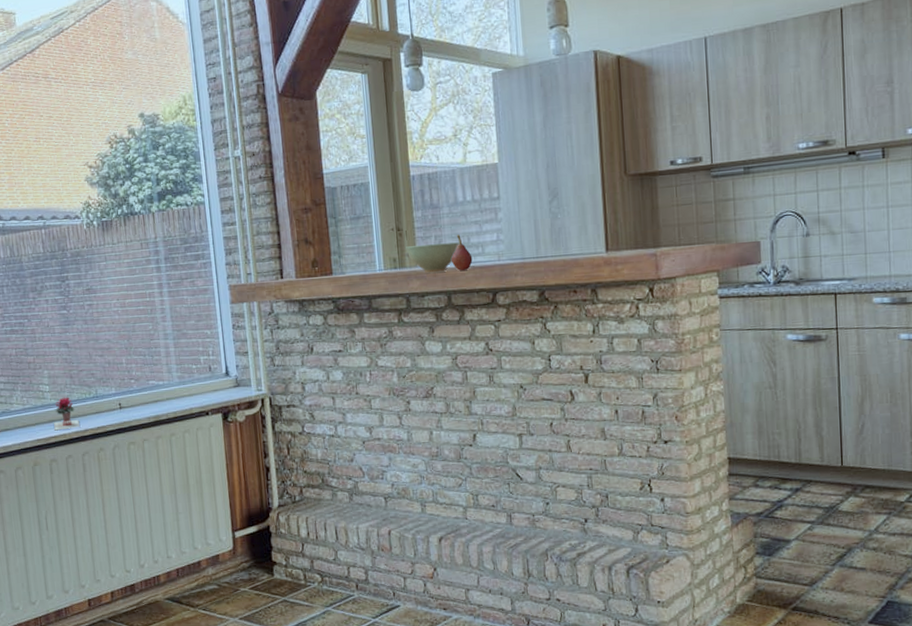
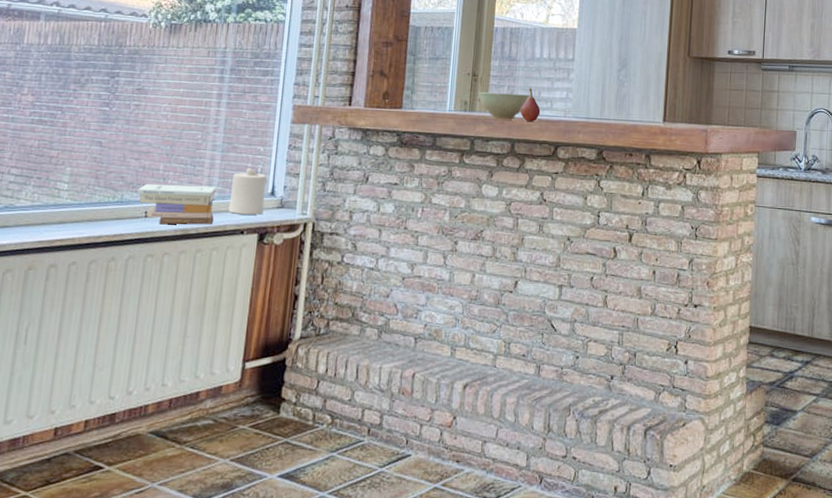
potted flower: present [53,397,81,431] -> none [62,198,95,234]
books: none [108,373,180,414] -> present [137,183,217,225]
candle: none [188,351,223,397] -> present [228,167,267,215]

